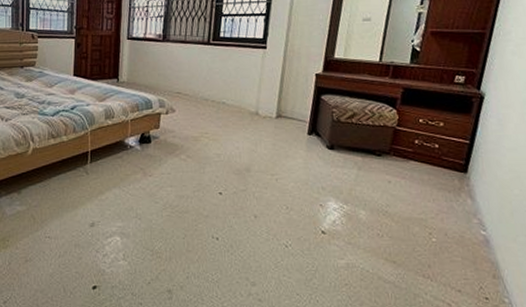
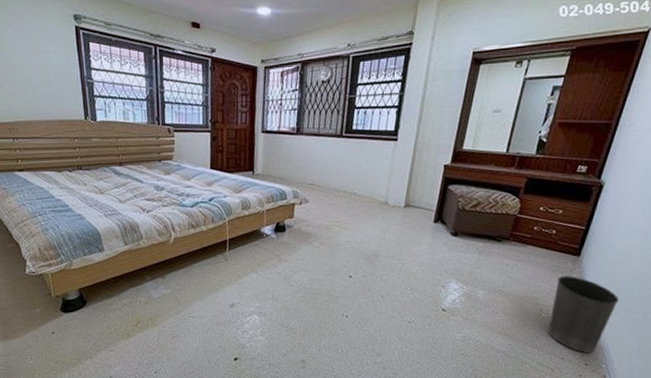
waste basket: none [439,195,515,286] -> present [548,276,619,354]

